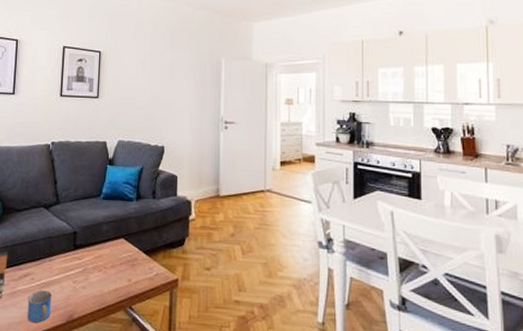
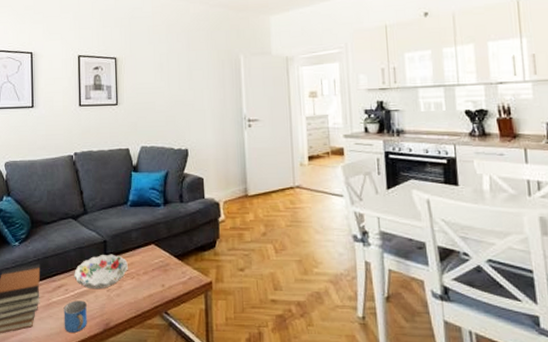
decorative bowl: none [41,245,96,281] -> present [74,254,128,290]

